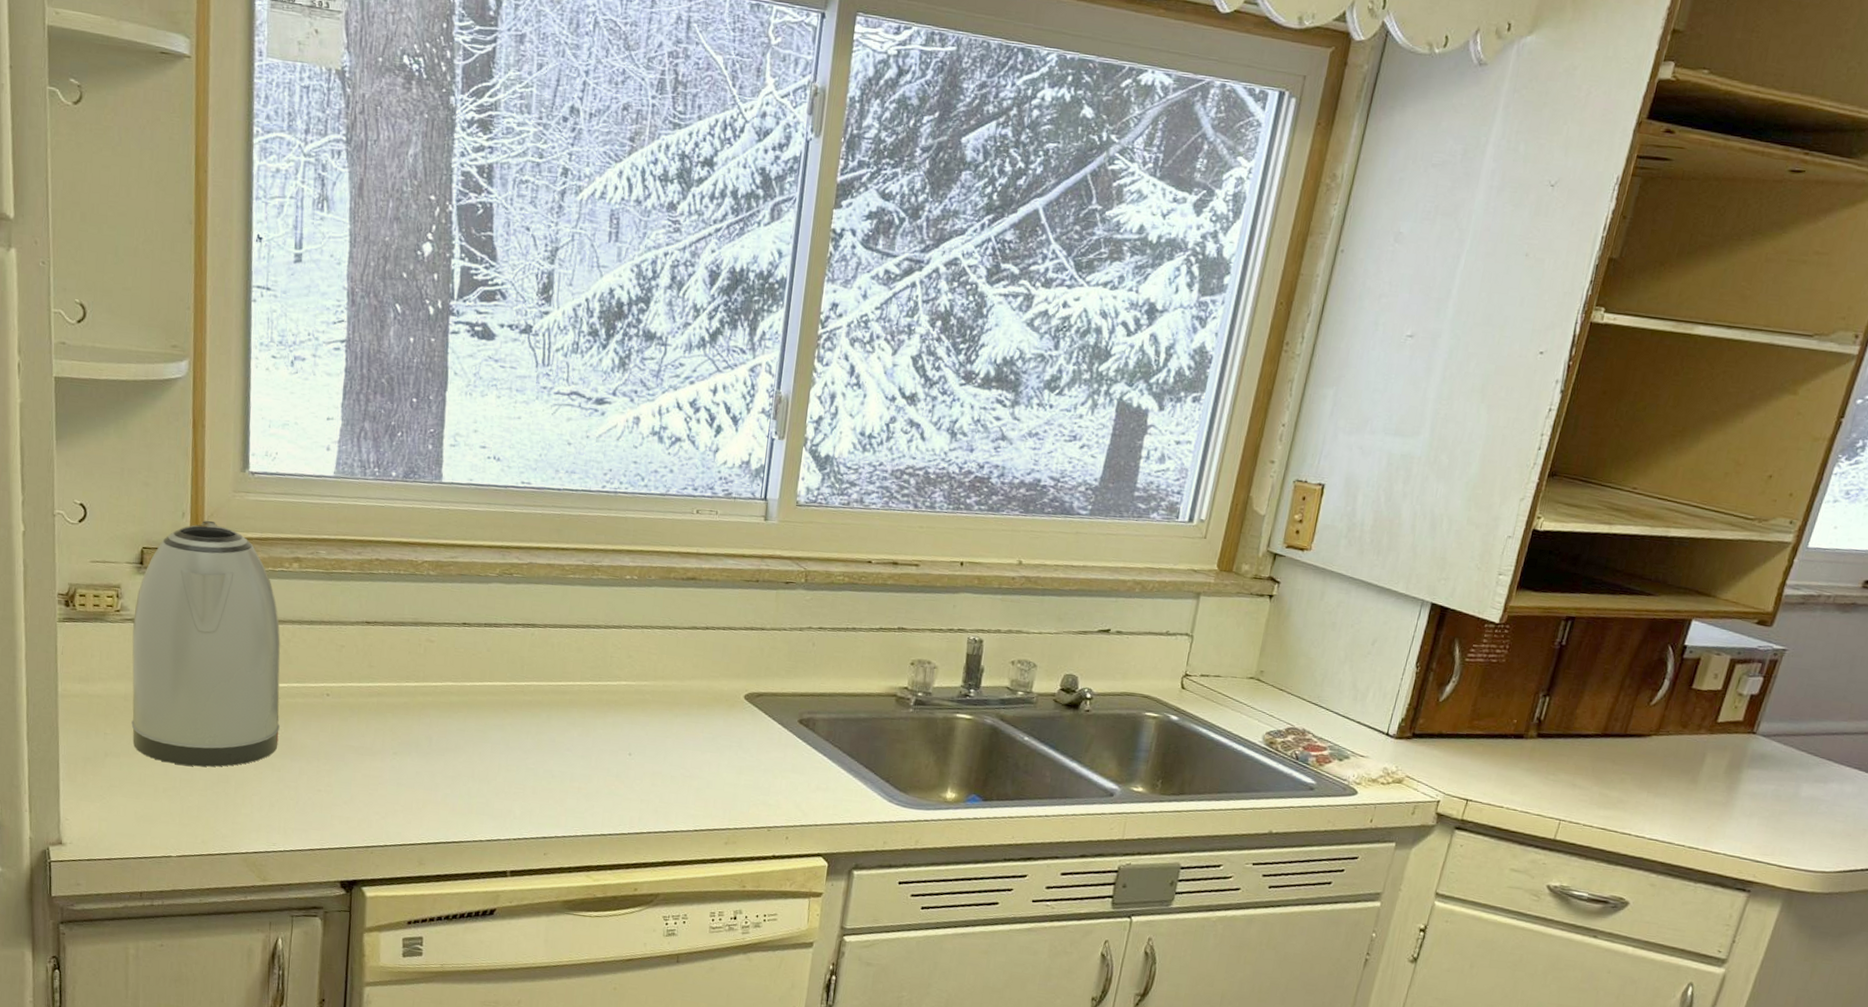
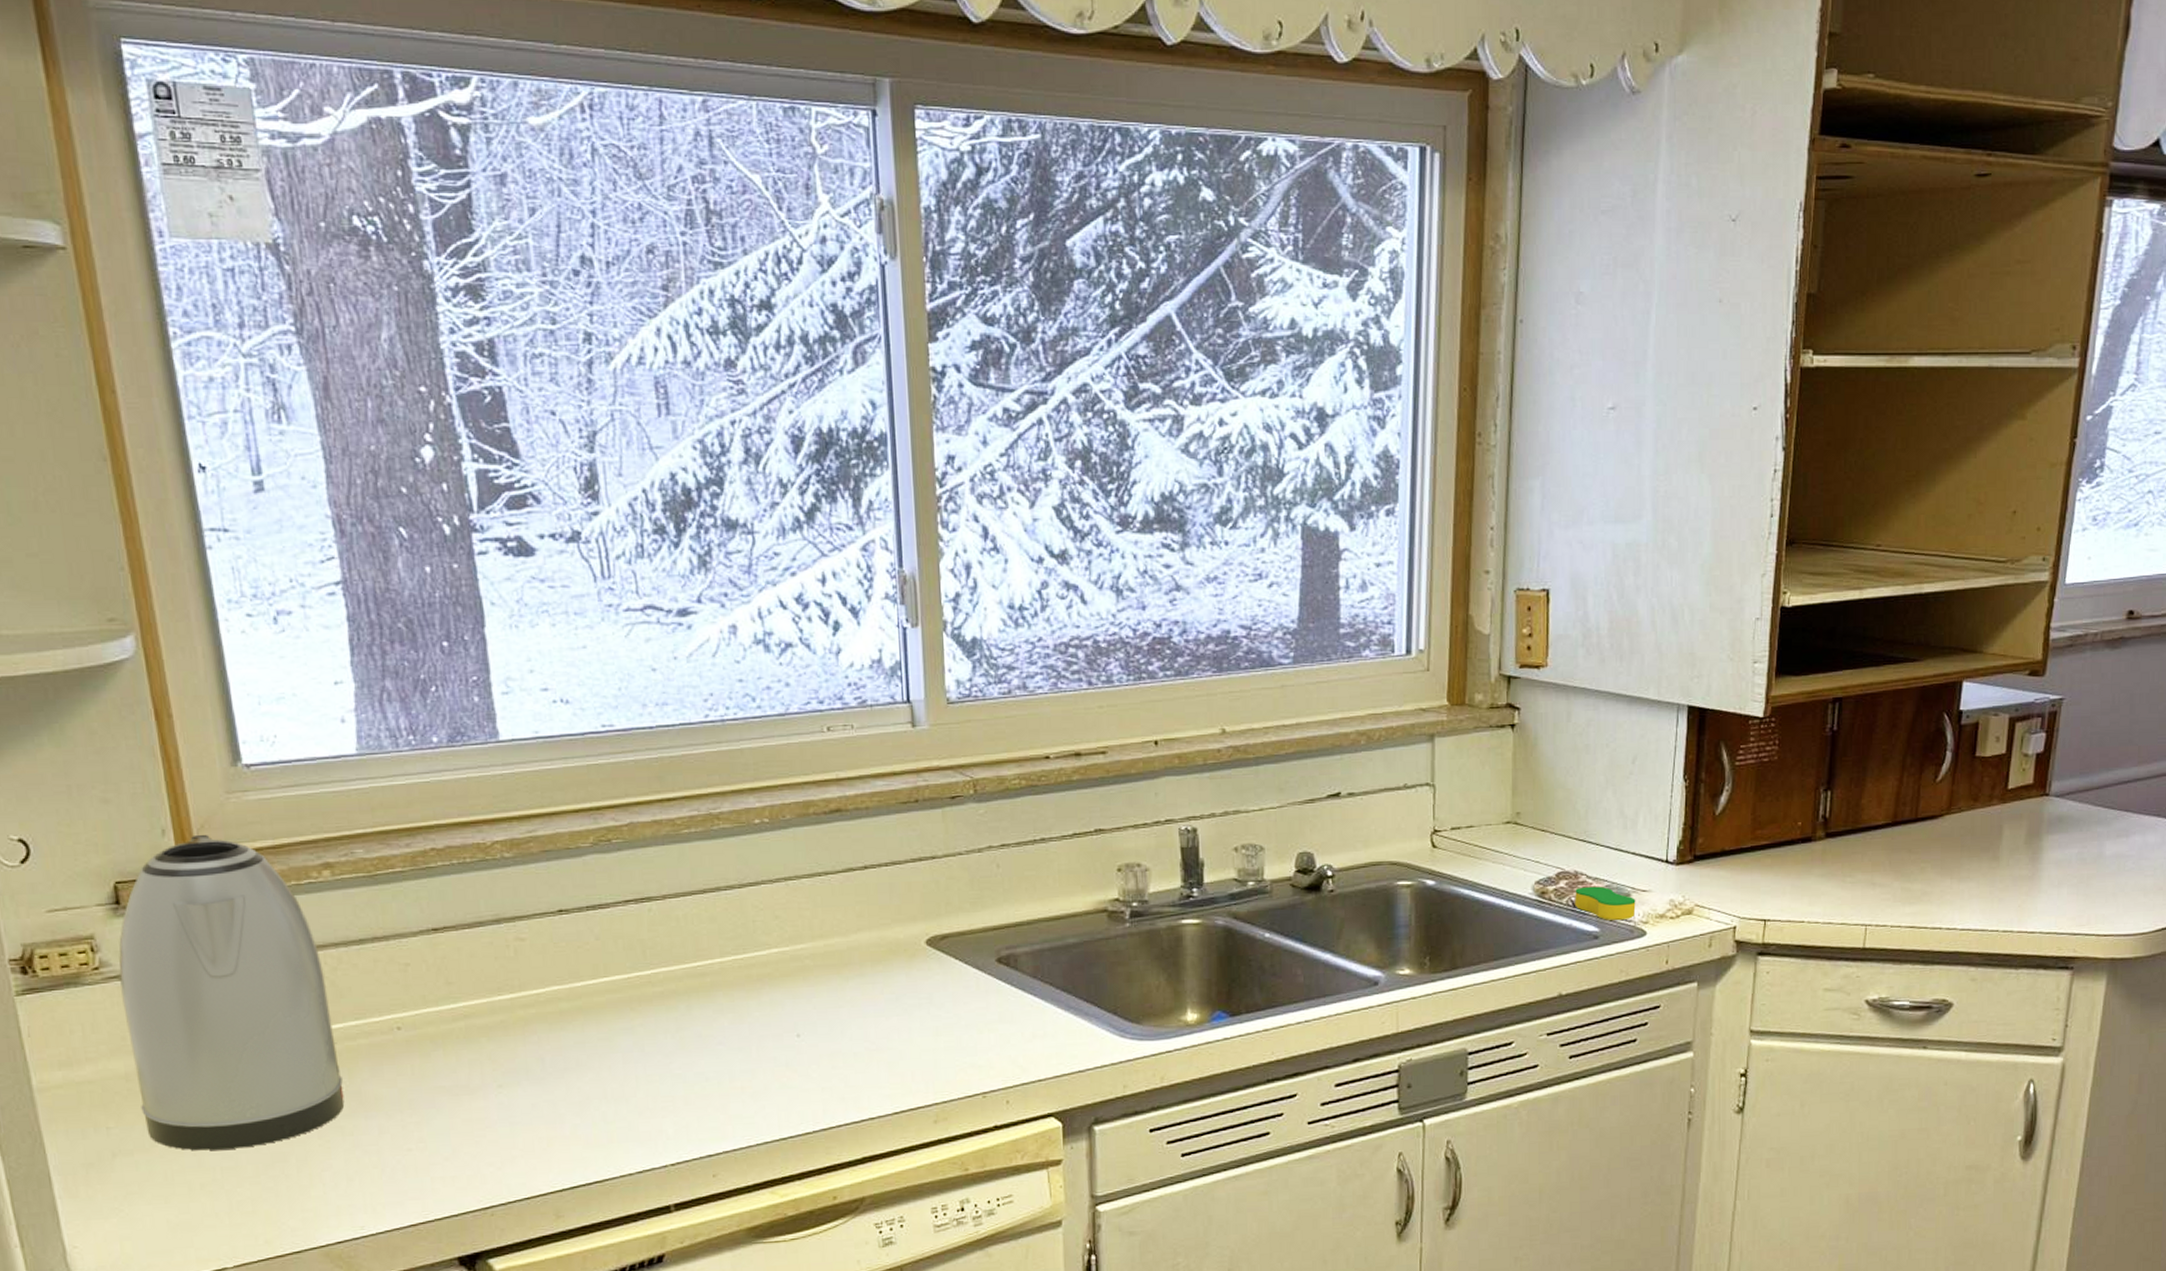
sponge: none [1297,743,1353,778] -> present [1574,886,1636,920]

